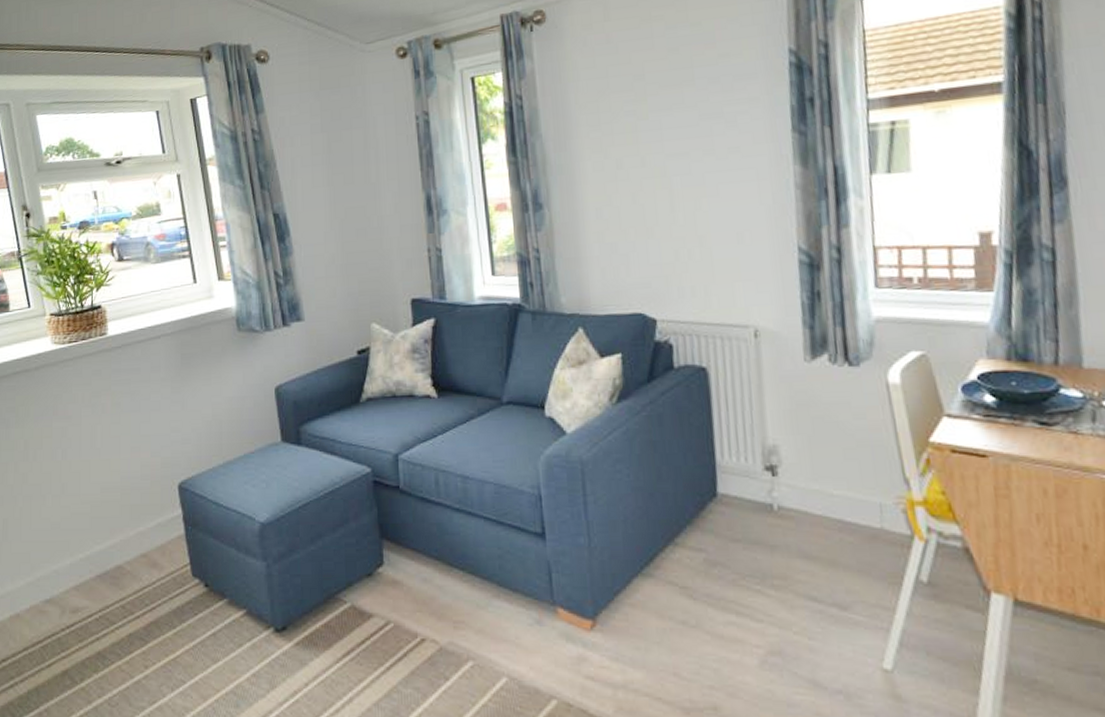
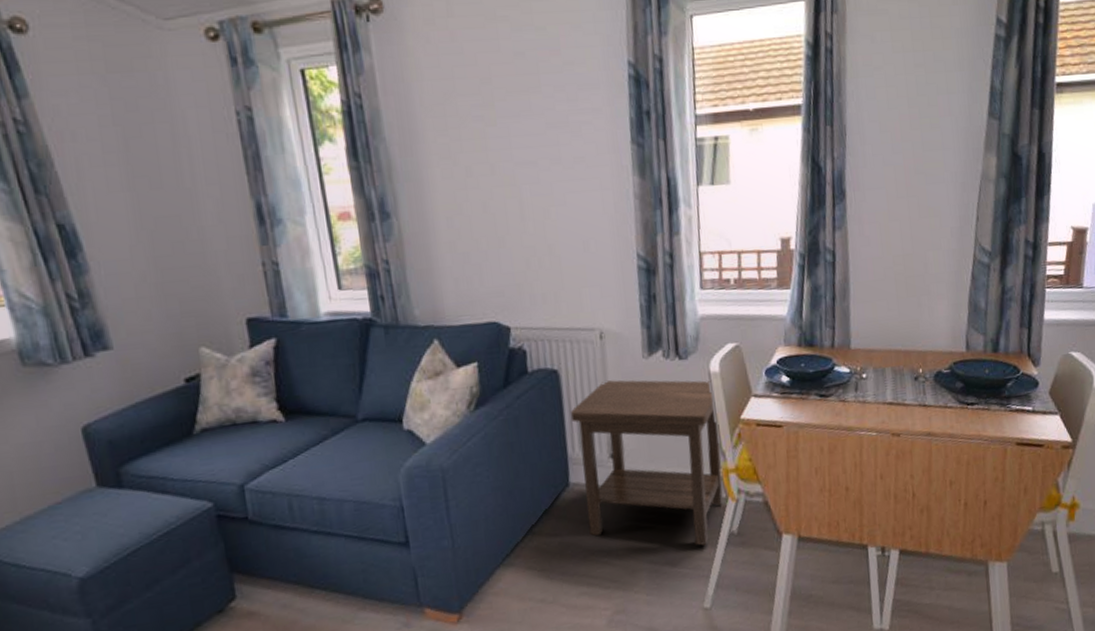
side table: none [719,383,908,592] -> present [570,380,724,547]

